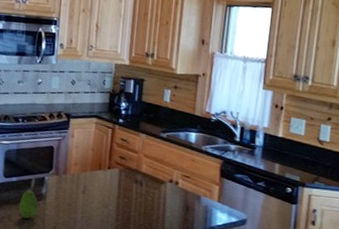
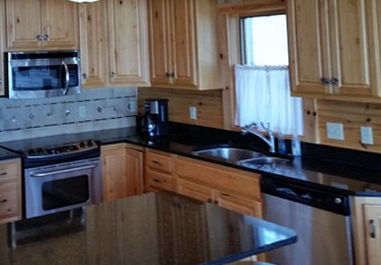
fruit: present [19,190,38,219] -> none [60,221,79,251]

